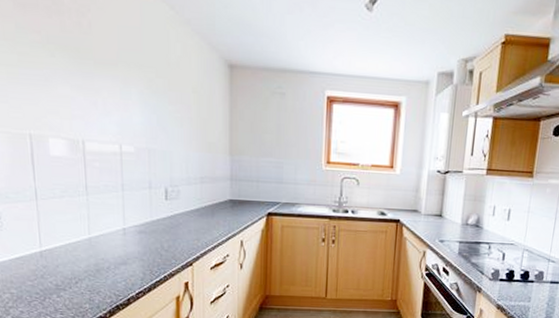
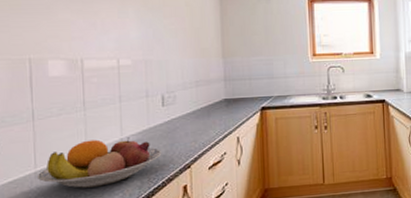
fruit bowl: none [42,226,164,273] -> present [36,137,162,188]

